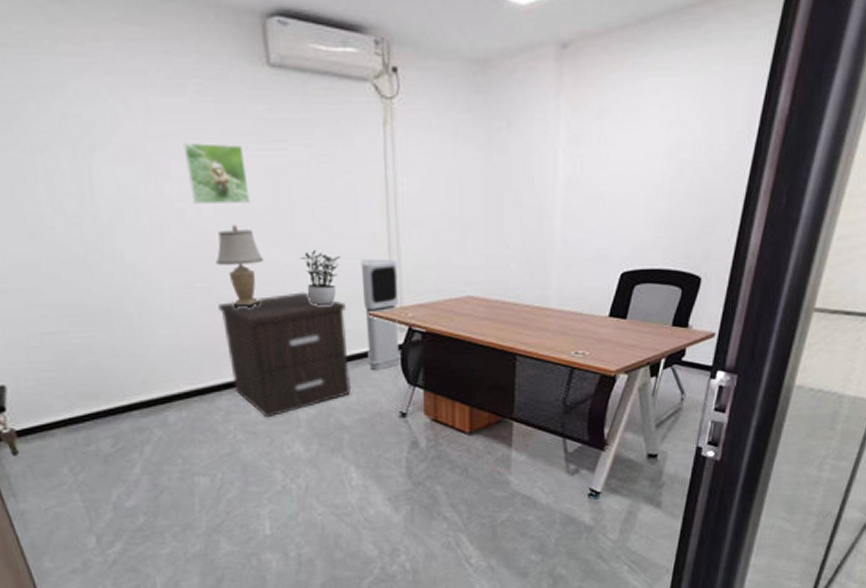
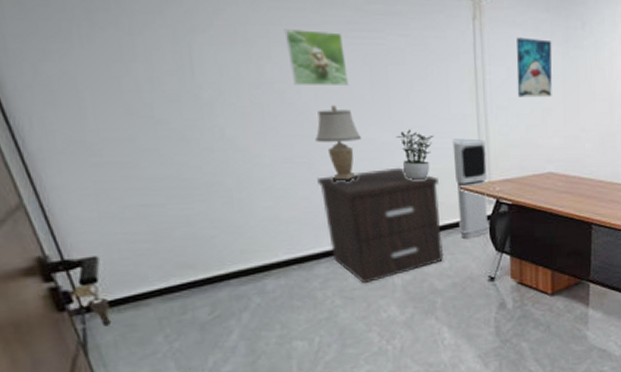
wall art: none [432,143,473,212] -> present [516,37,552,97]

